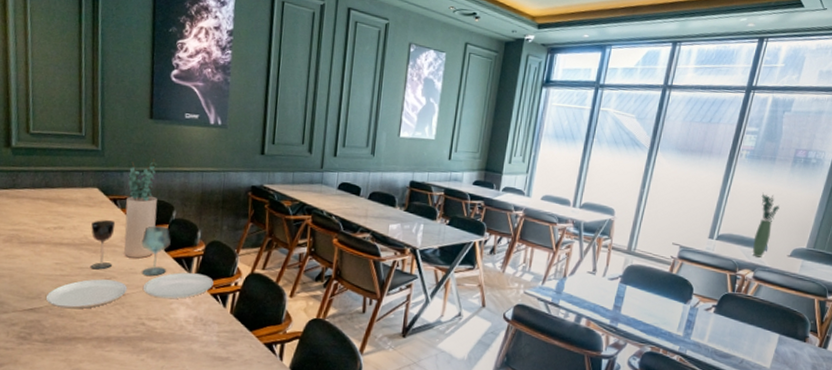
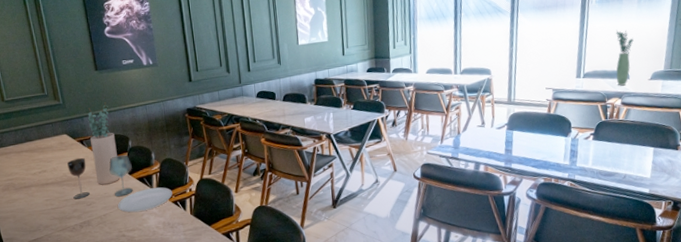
plate: present [45,279,128,309] -> none [44,205,106,235]

